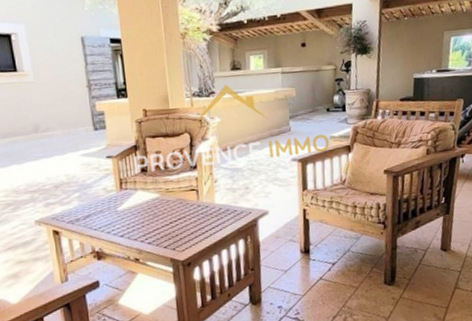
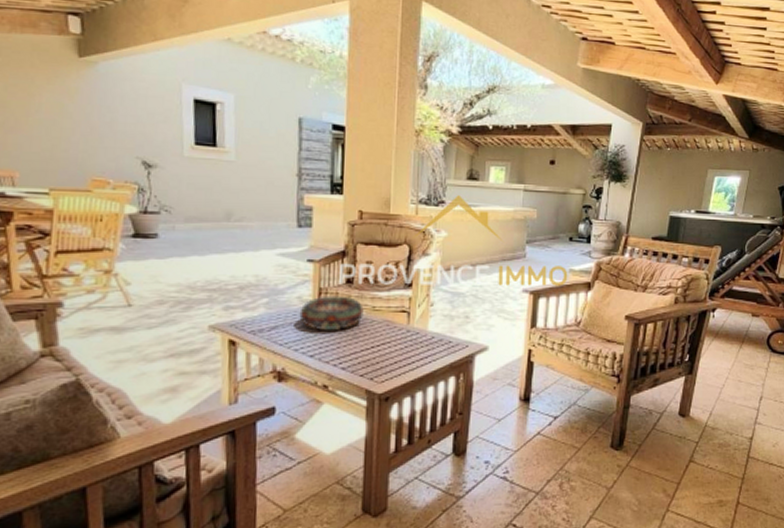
decorative bowl: none [106,183,160,214] -> present [299,295,364,330]

